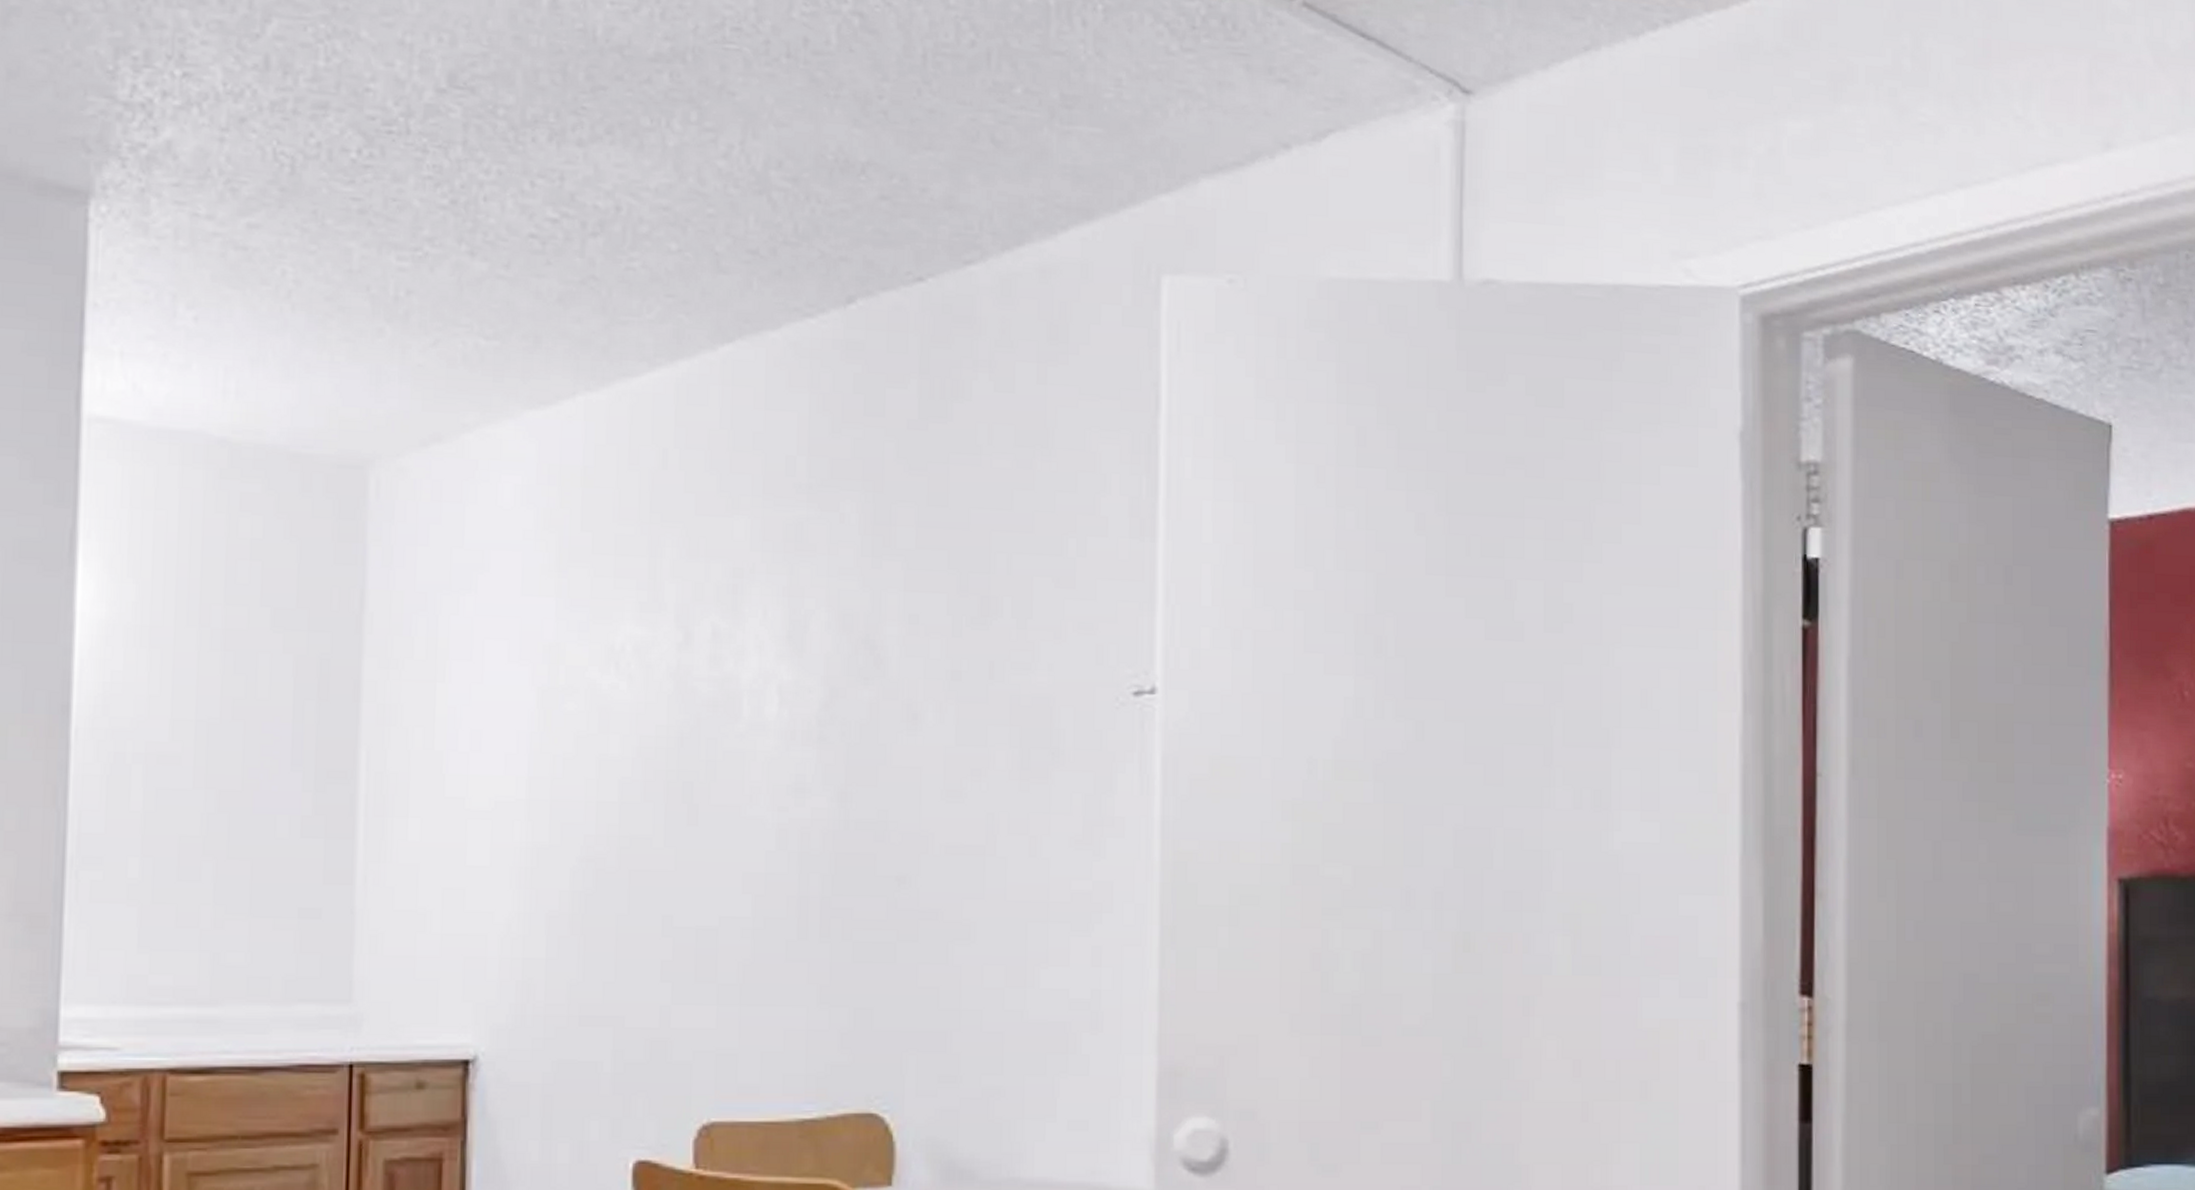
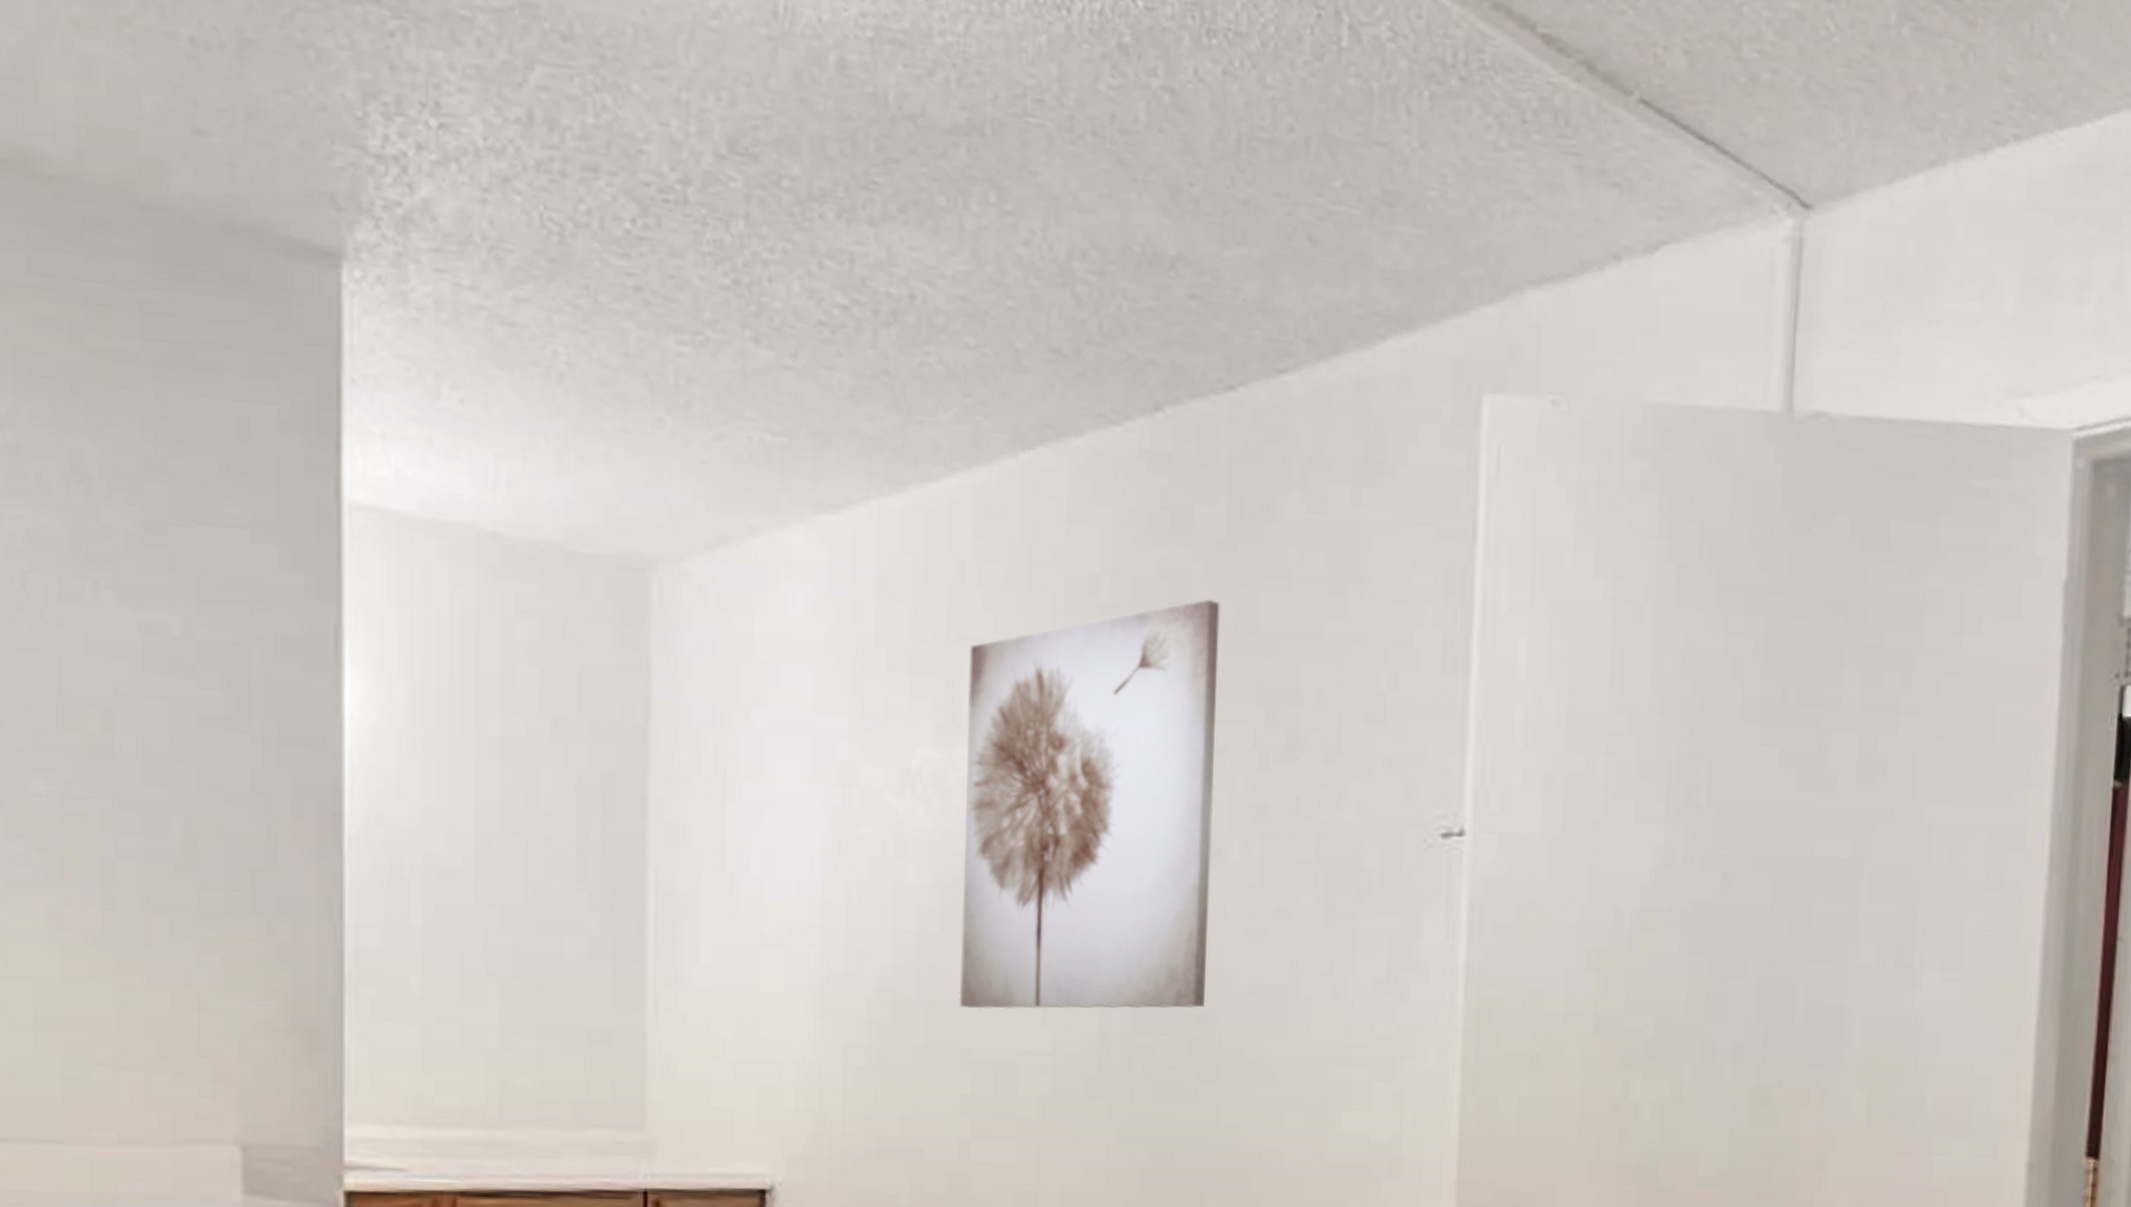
wall art: none [660,475,913,876] -> present [959,599,1220,1009]

